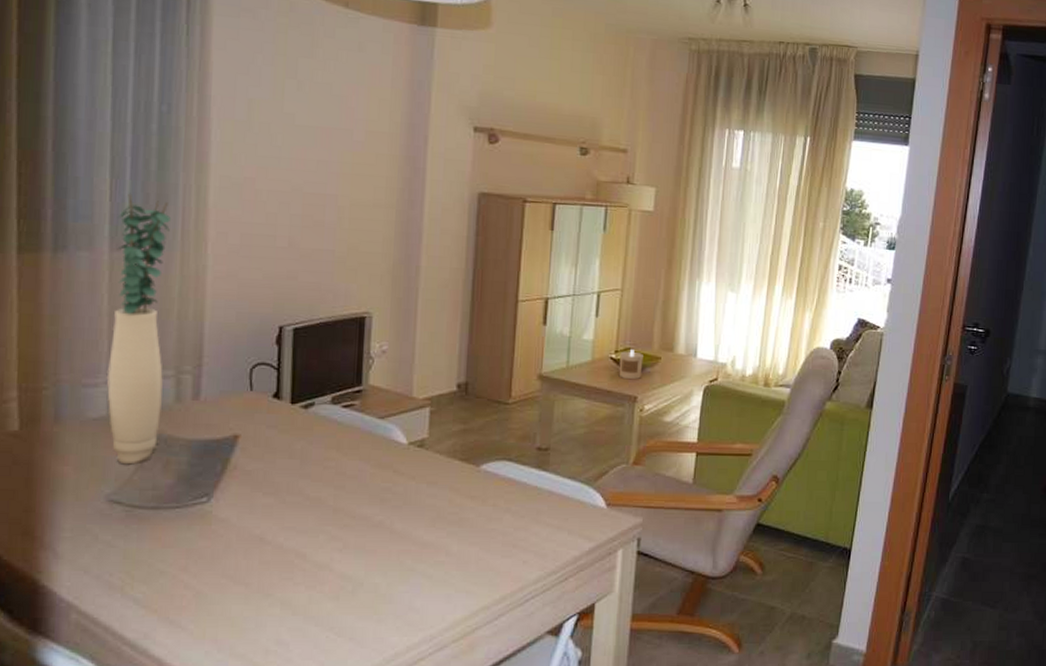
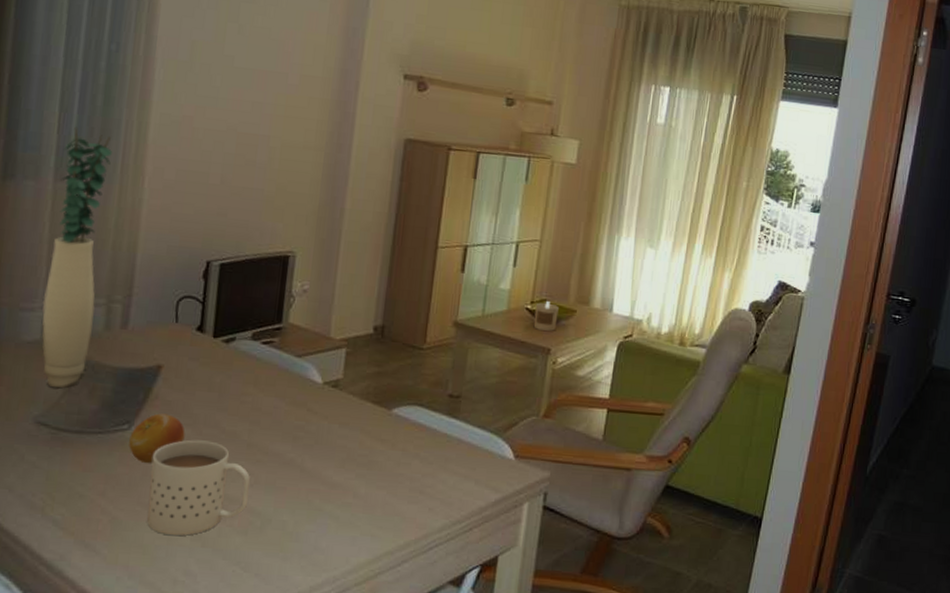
fruit: none [209,484,268,535] -> present [129,413,185,463]
mug: none [233,508,339,606] -> present [147,439,251,536]

